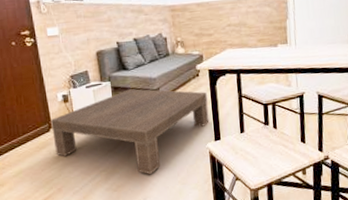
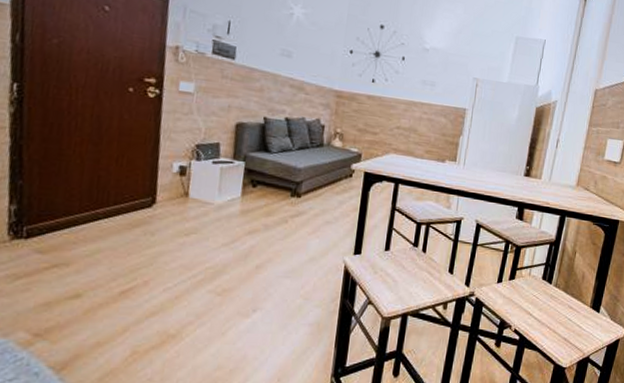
coffee table: present [50,89,210,175] -> none [152,175,357,282]

